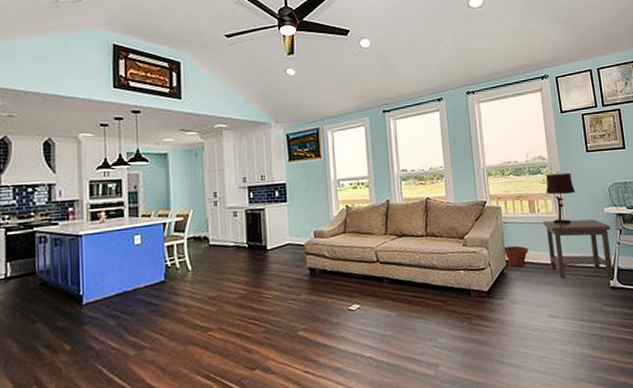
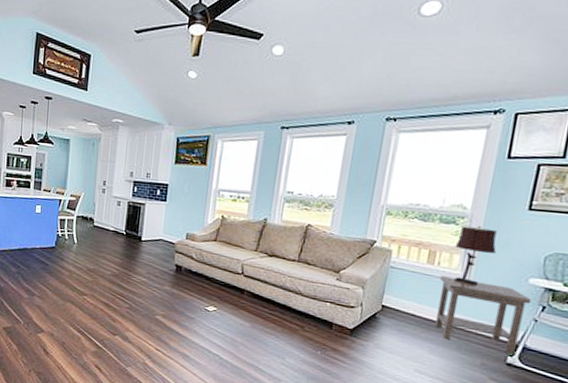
plant pot: present [502,245,529,267] -> none [381,291,413,316]

